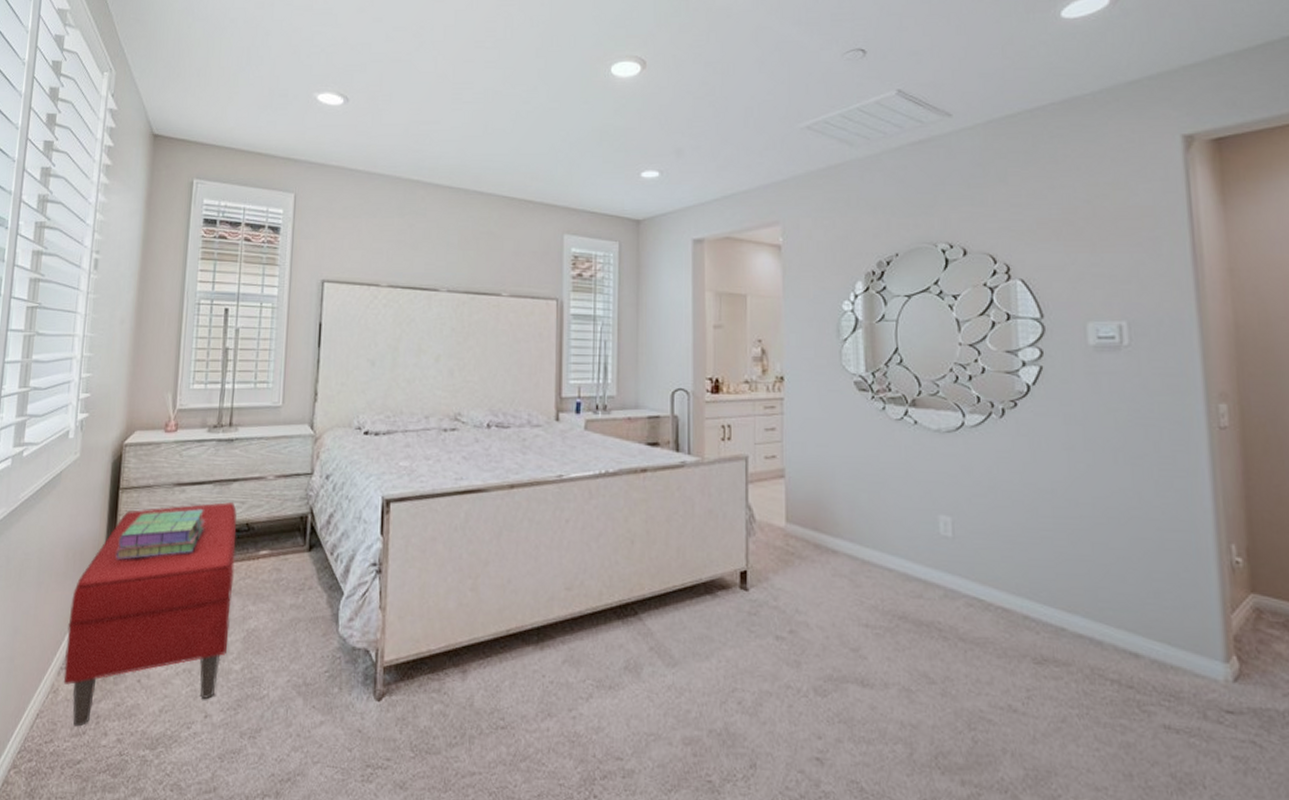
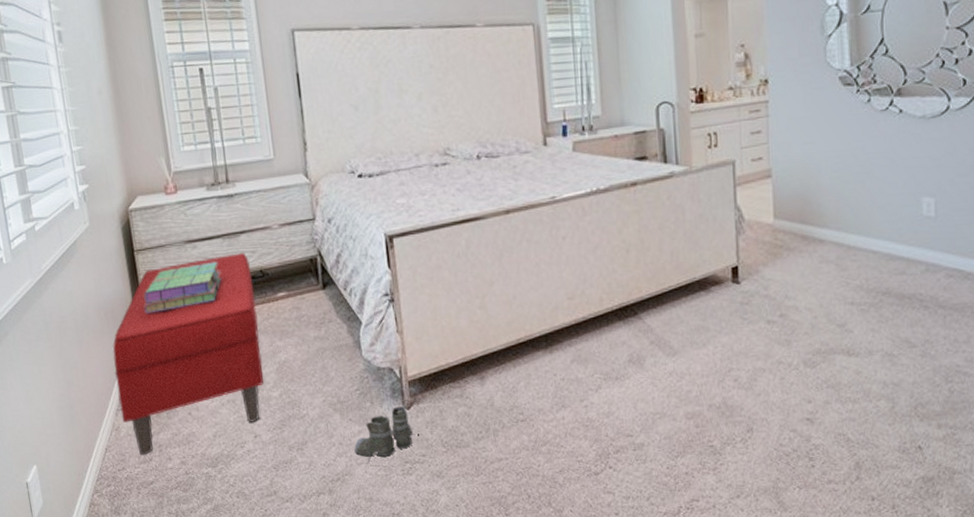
boots: none [312,695,389,764] -> present [354,405,422,464]

